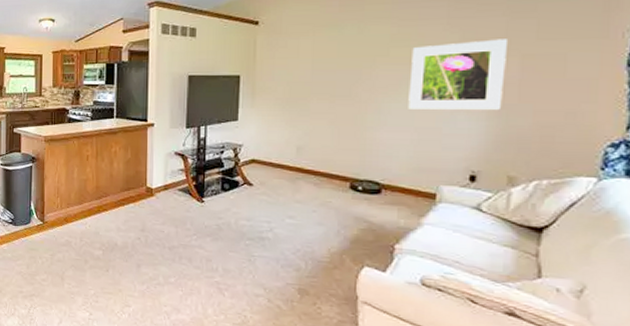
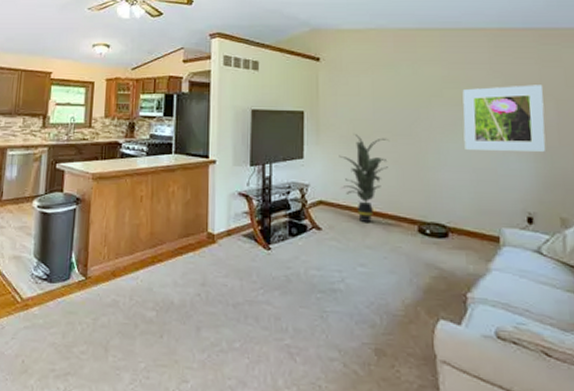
indoor plant: none [273,96,326,179] -> present [339,134,388,222]

